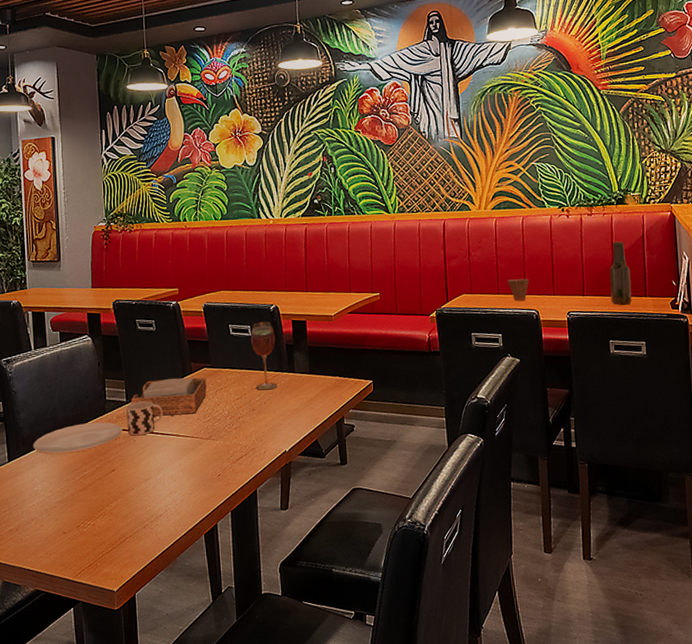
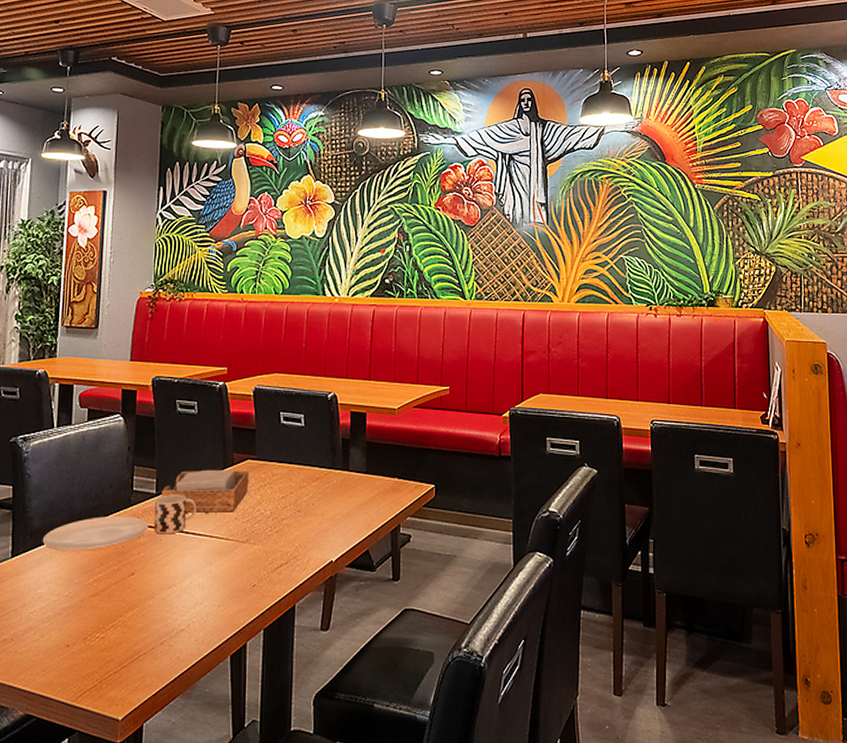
wineglass: present [250,322,277,390] -> none [302,411,330,489]
cup: present [507,278,530,302] -> none [588,380,612,405]
beer bottle: present [609,242,632,305] -> none [697,347,720,416]

